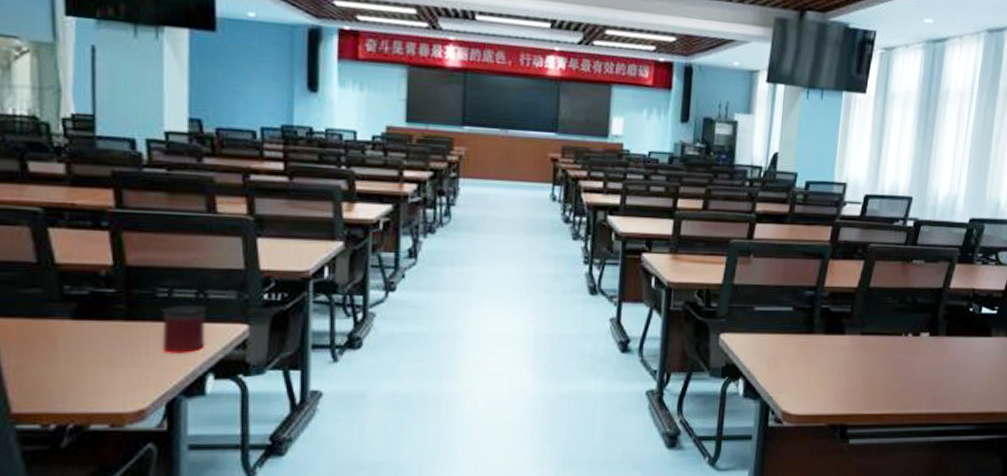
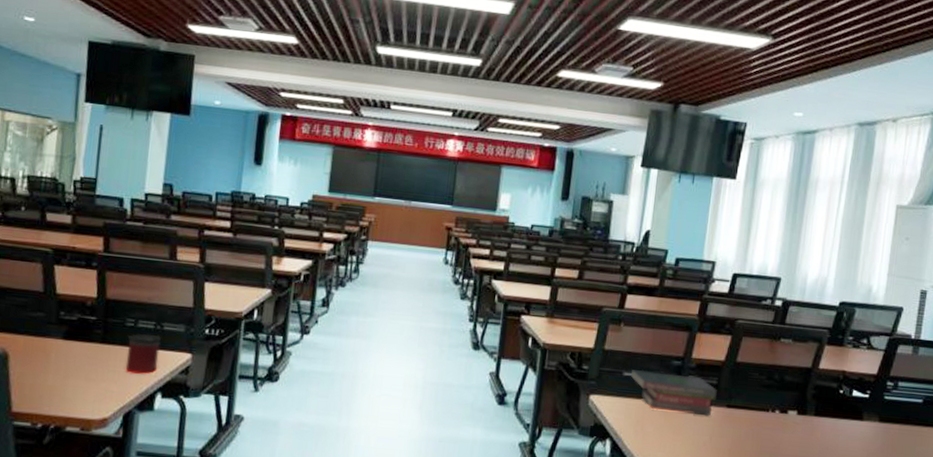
books: none [763,302,851,345] -> present [631,369,717,415]

